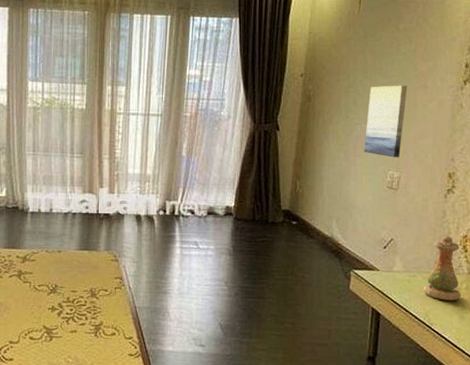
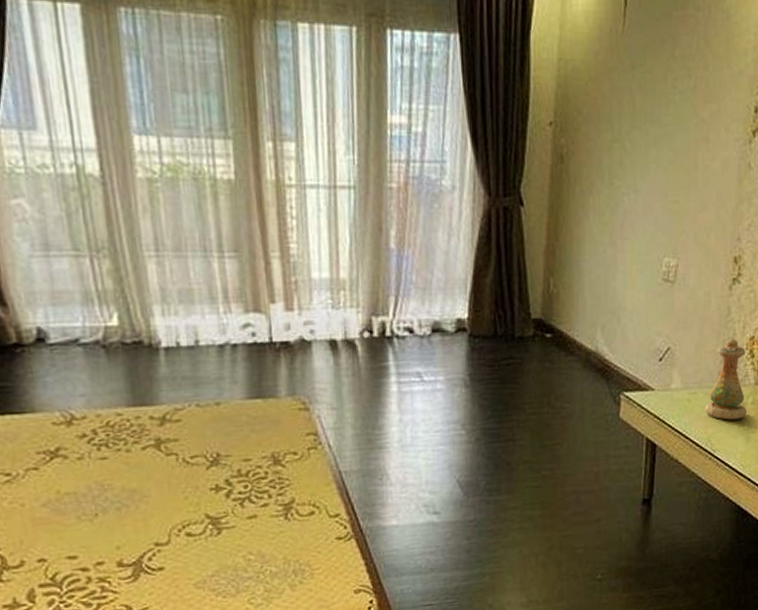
wall art: present [364,85,408,158] -> none [633,137,686,240]

